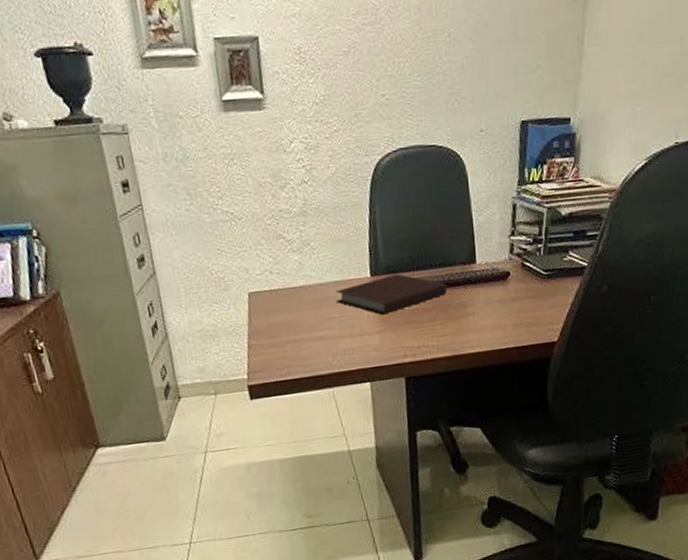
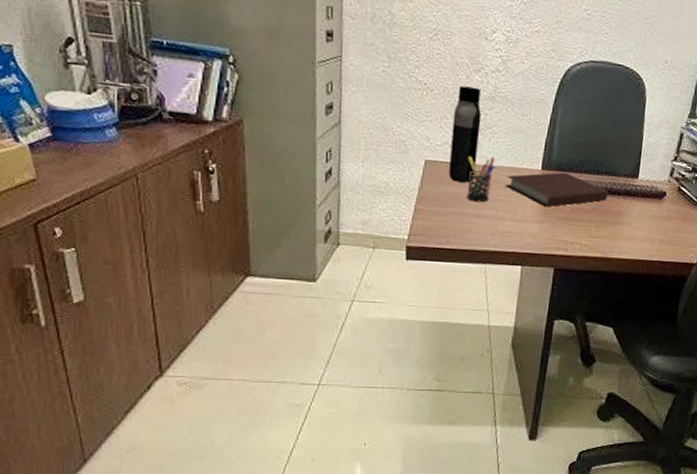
water bottle: none [266,205,302,309] -> present [449,85,482,183]
pen holder: none [291,275,323,326] -> present [466,157,495,203]

